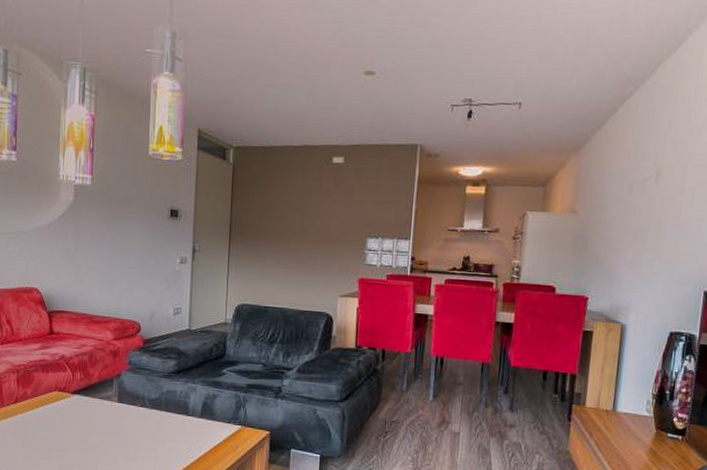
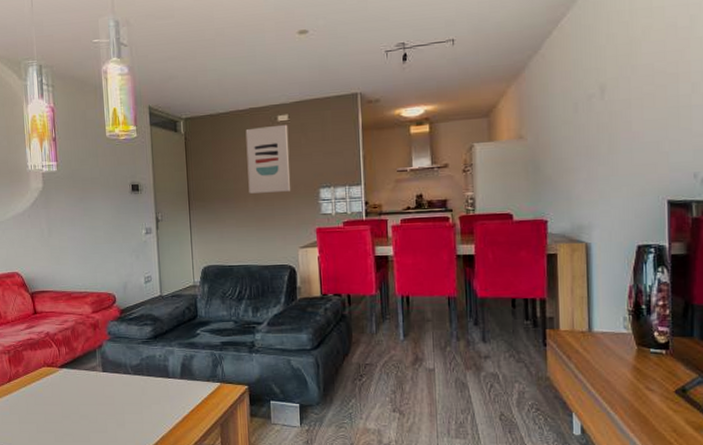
wall art: none [294,166,342,237] -> present [245,124,291,194]

